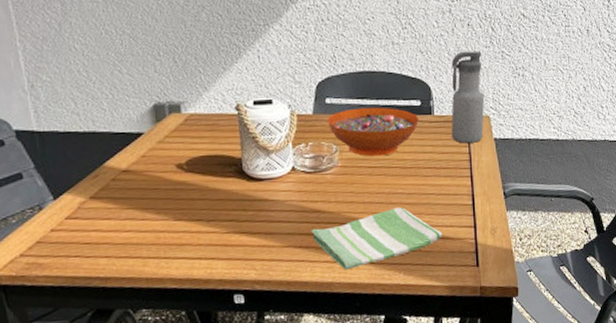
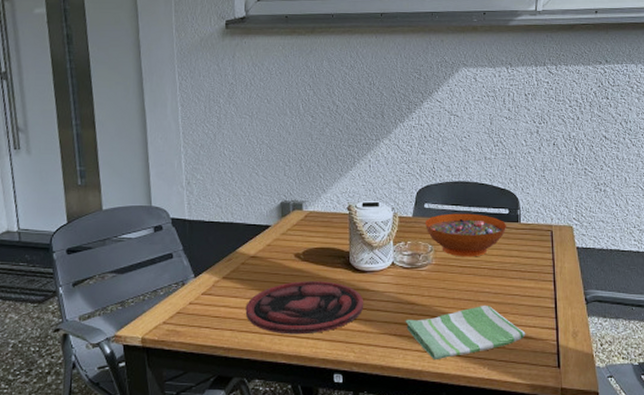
plate: none [122,193,263,257] -> present [245,281,364,335]
water bottle: present [451,51,485,143] -> none [536,167,568,250]

